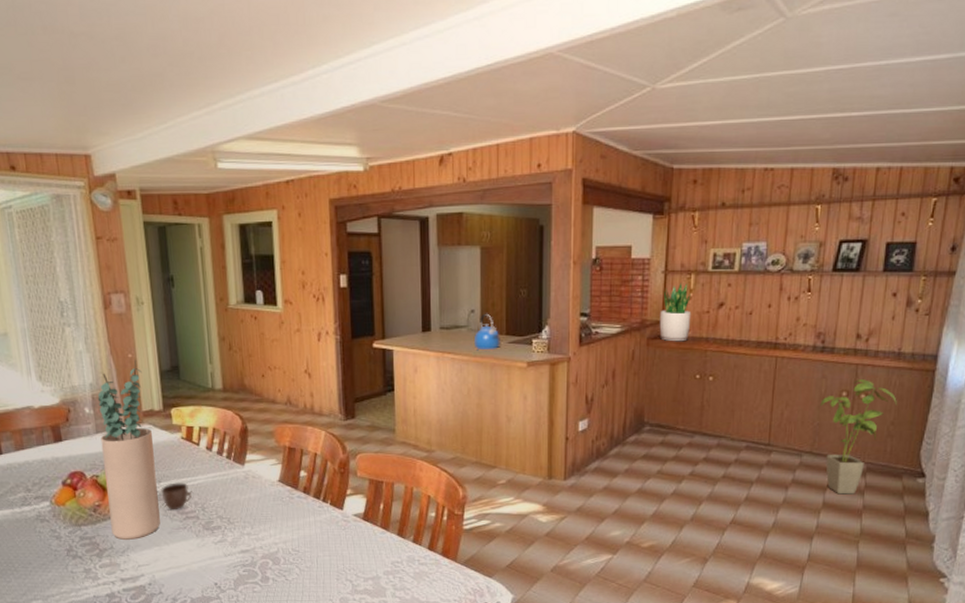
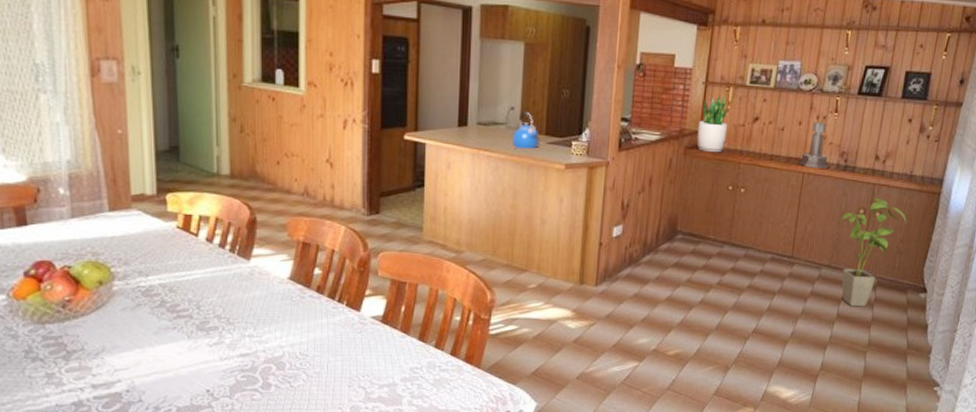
vase: present [97,359,160,540] -> none [76,136,145,340]
cup: present [161,482,192,511] -> none [148,277,185,308]
paper towel holder: none [769,303,806,352] -> present [798,121,830,169]

